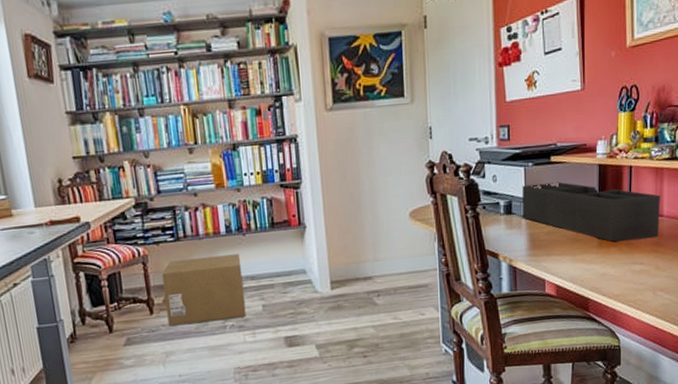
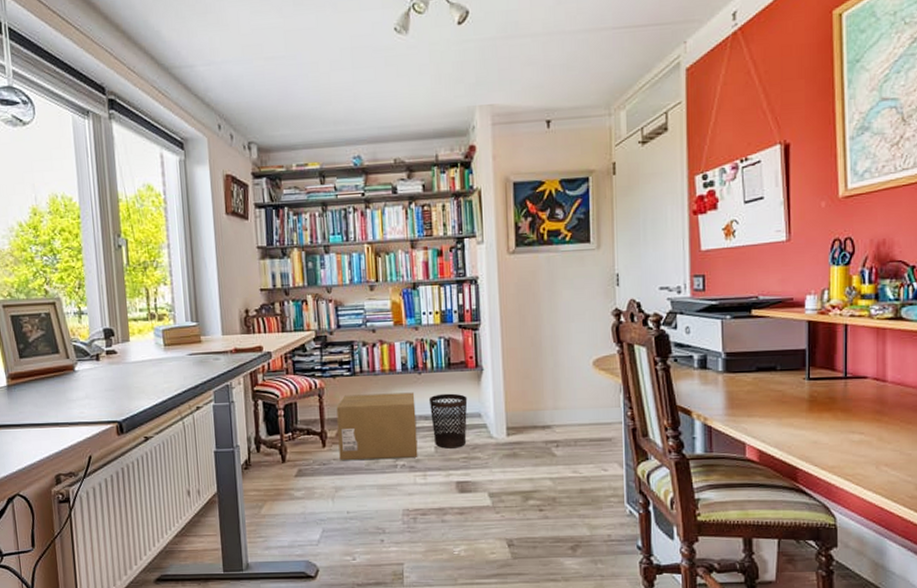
trash bin: none [254,252,293,306] -> present [428,393,468,449]
desk organizer: present [521,181,660,242] -> none [718,337,883,406]

